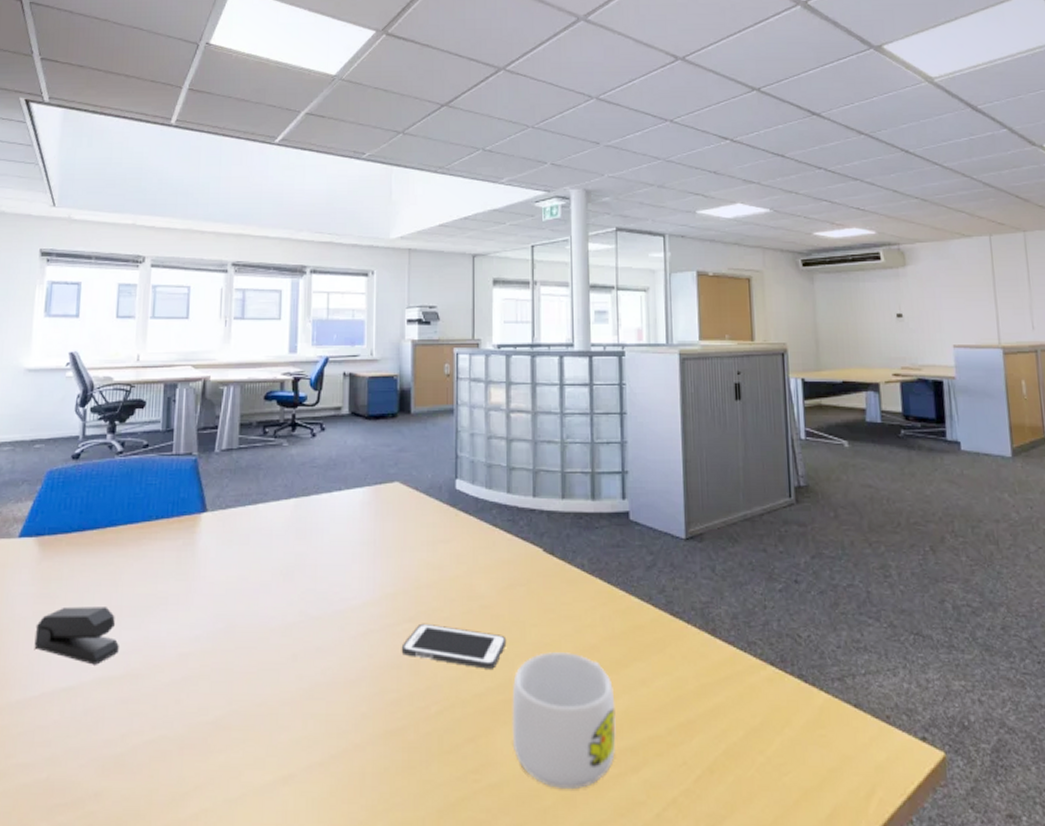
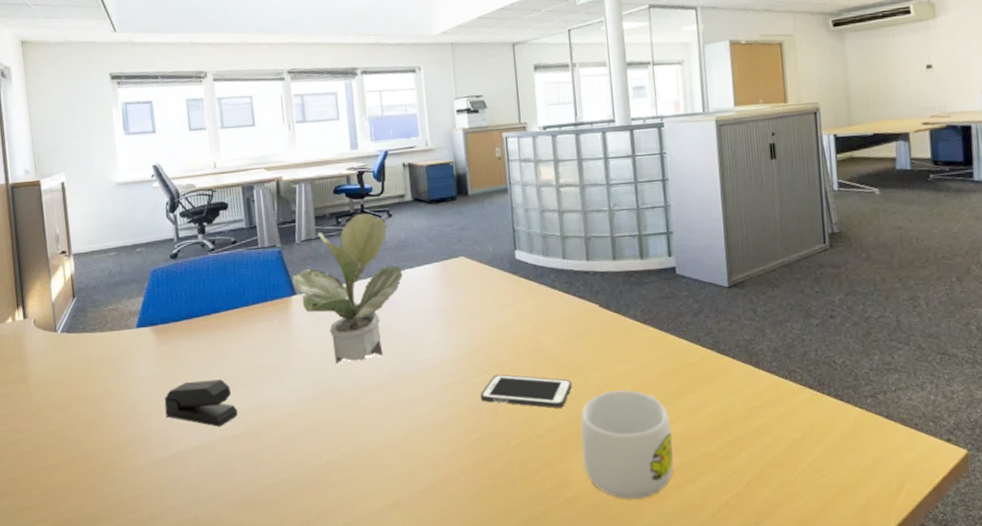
potted plant: none [205,424,329,599] -> present [292,213,403,365]

